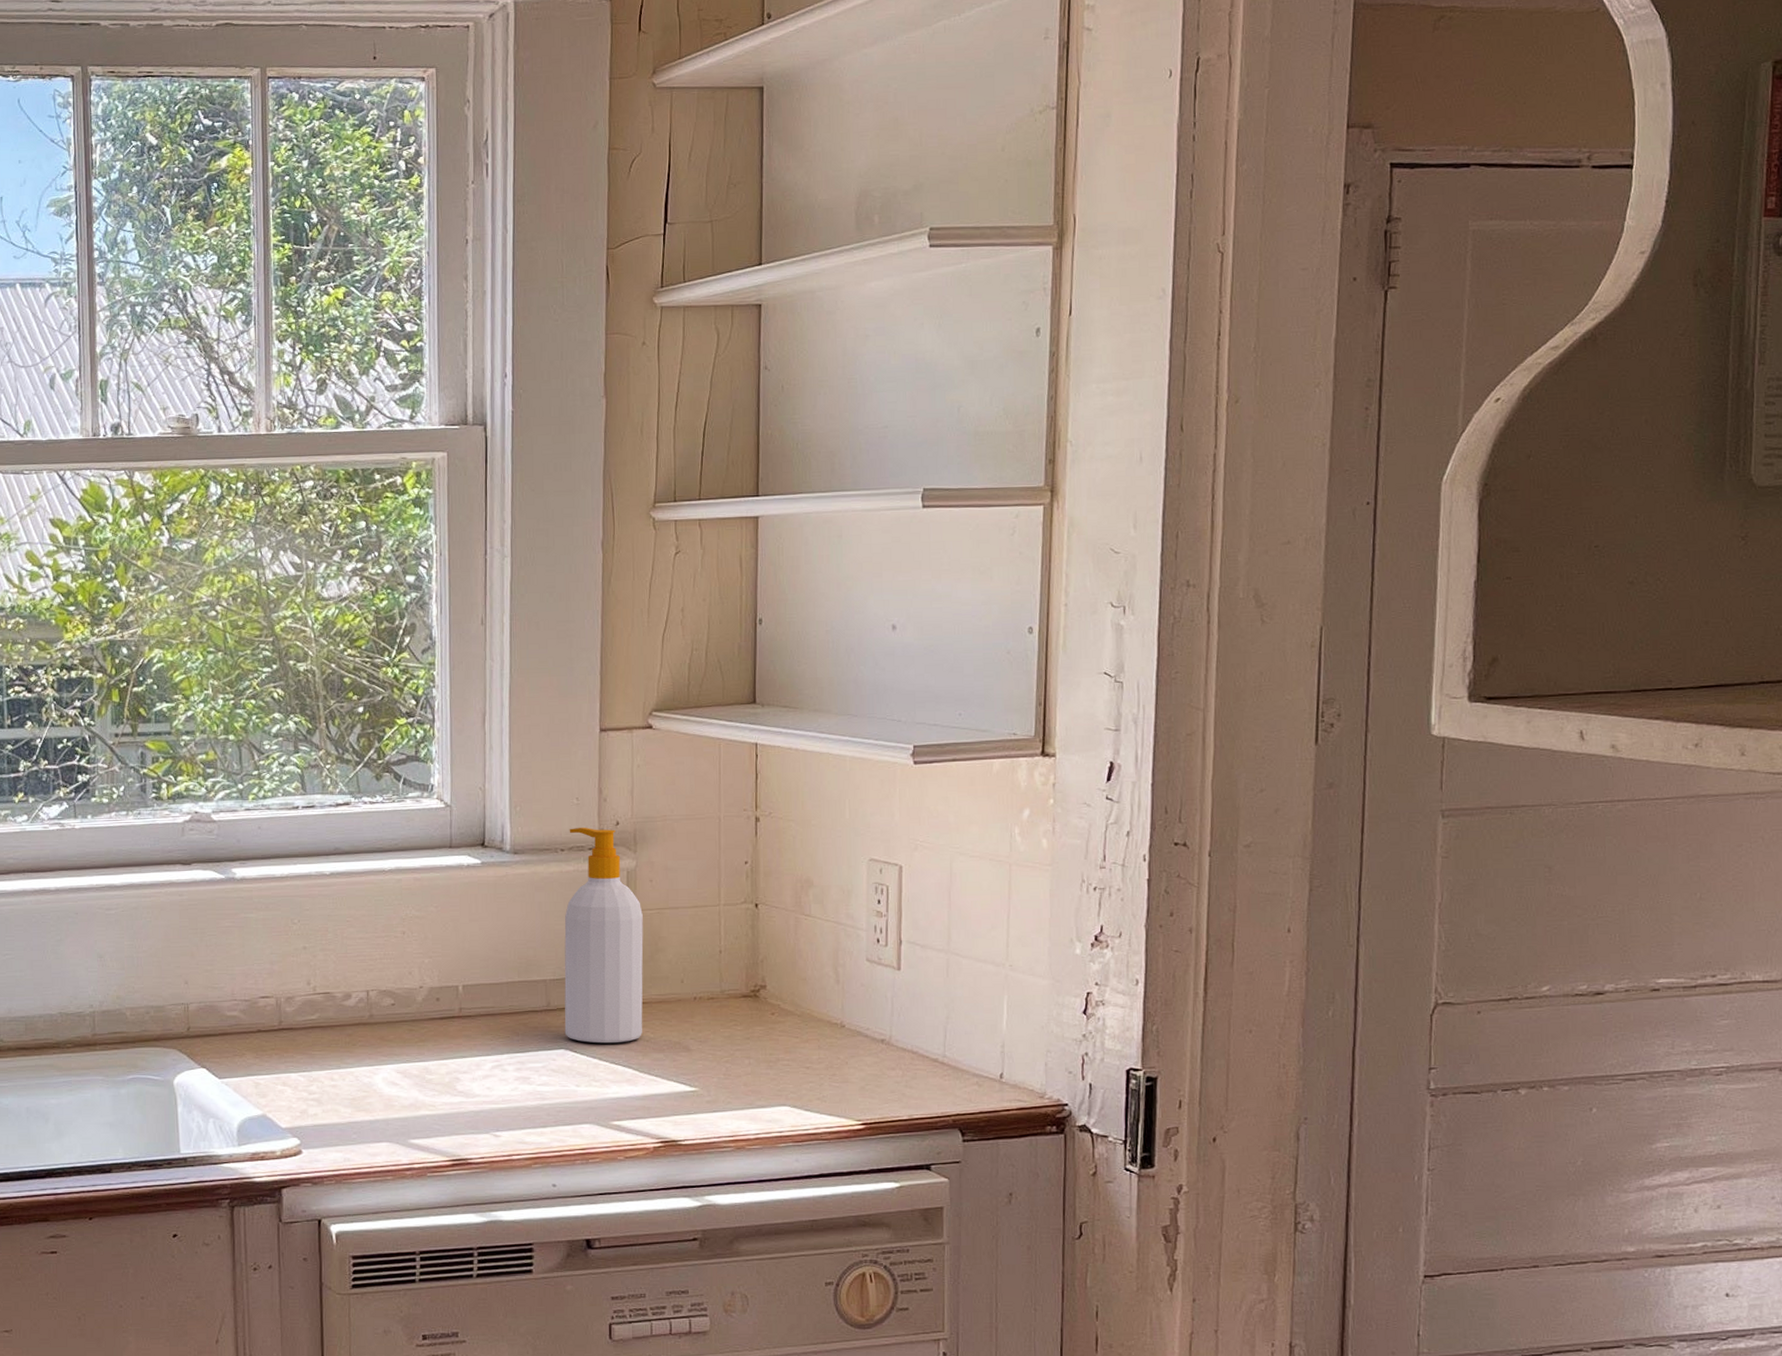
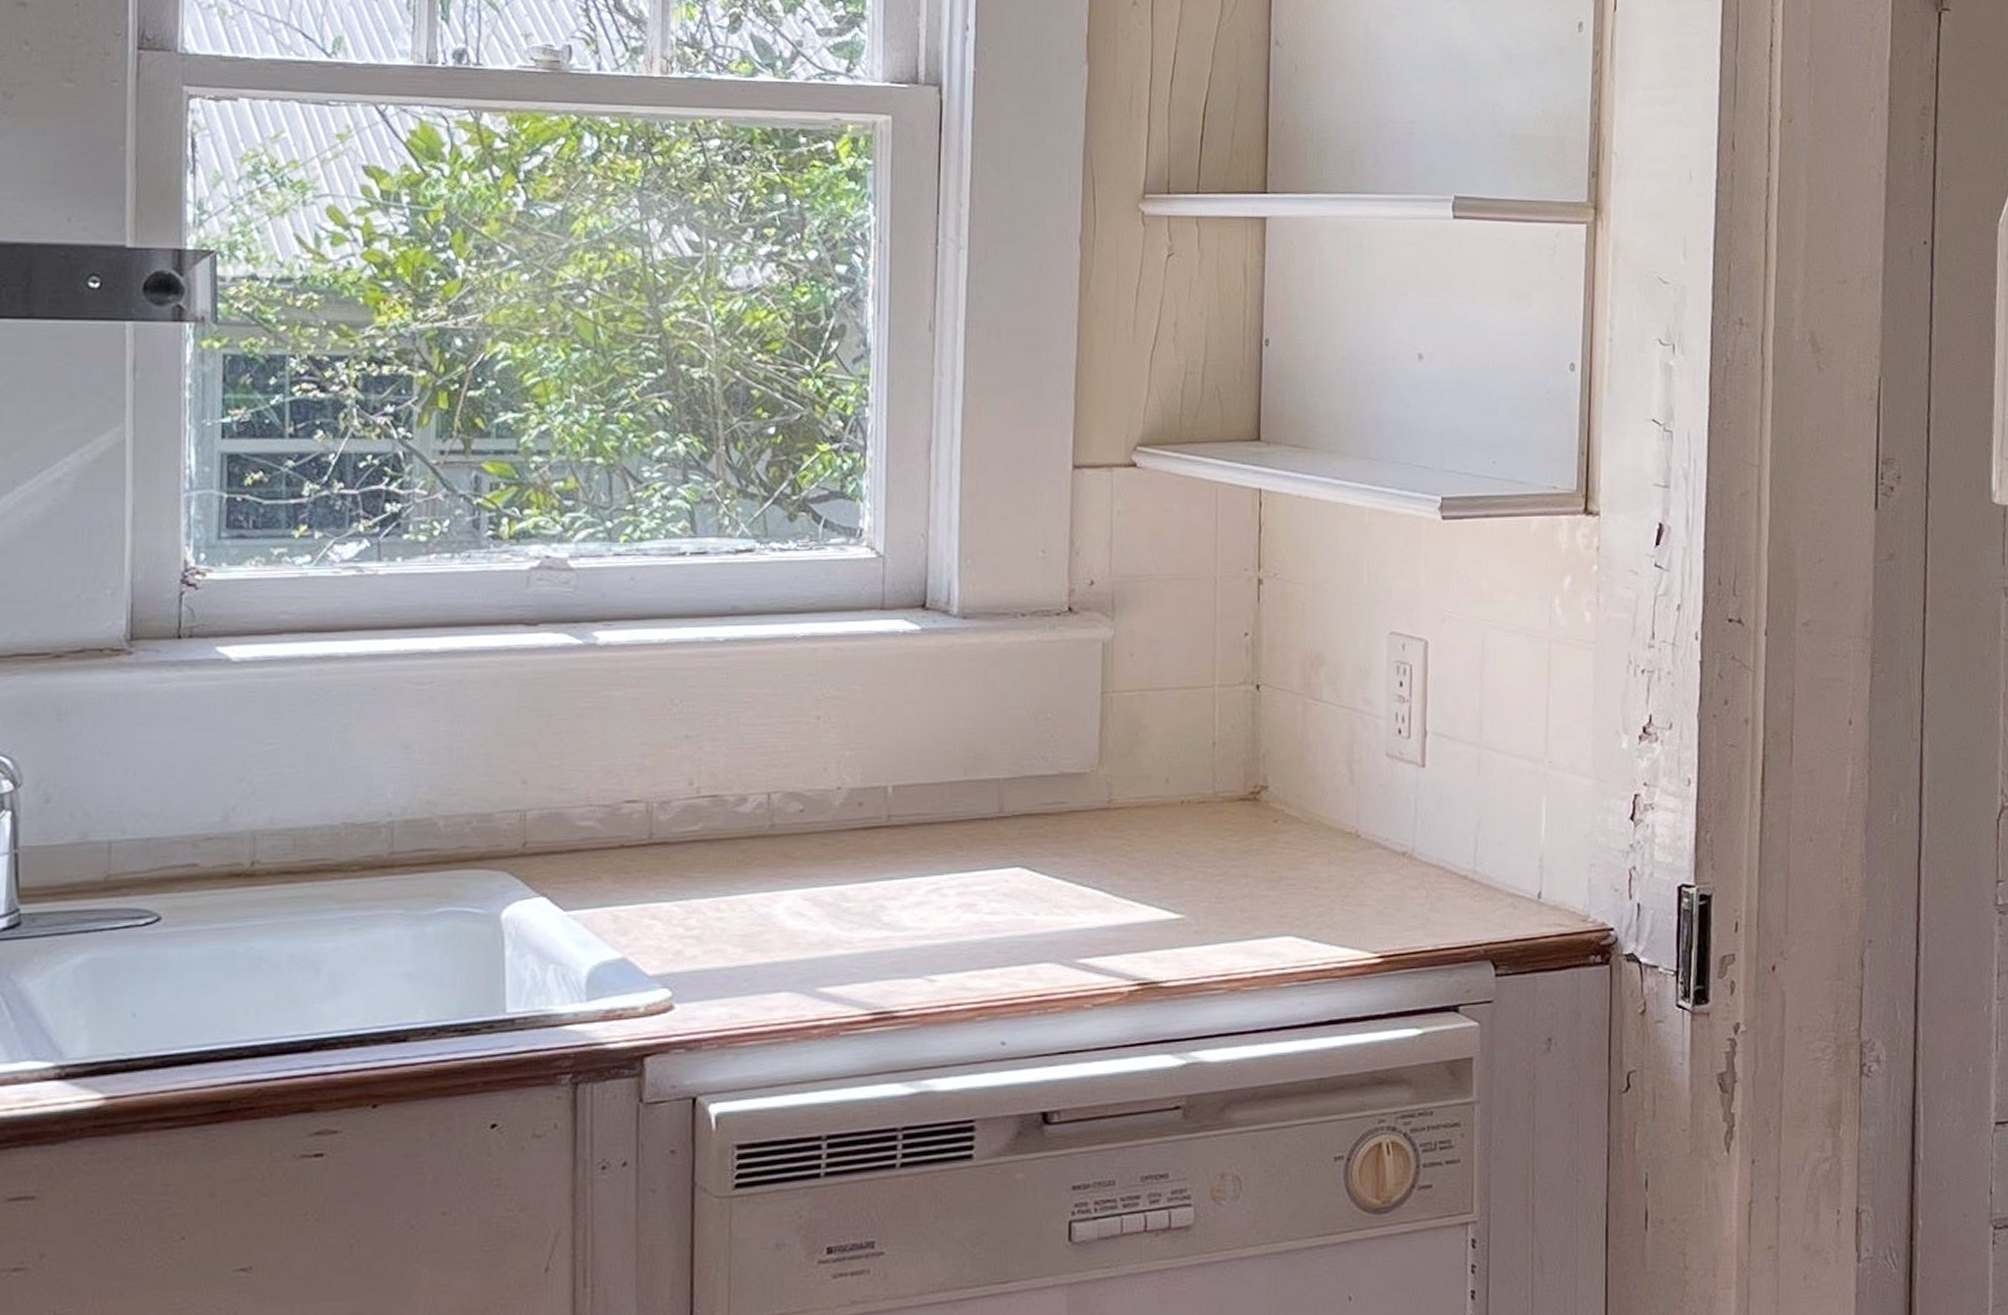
soap bottle: present [564,827,644,1044] -> none [1021,586,1121,860]

